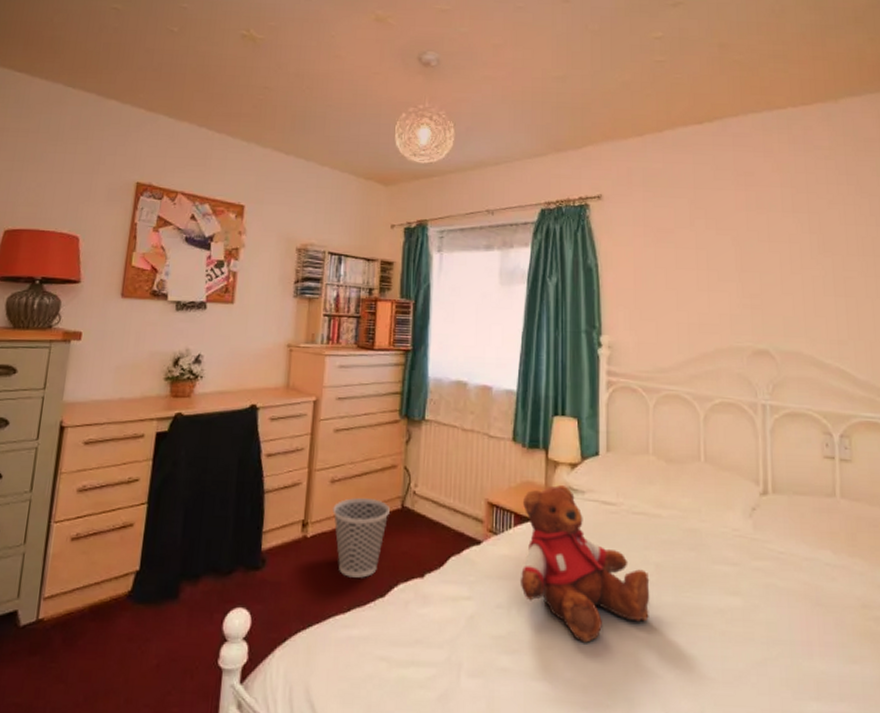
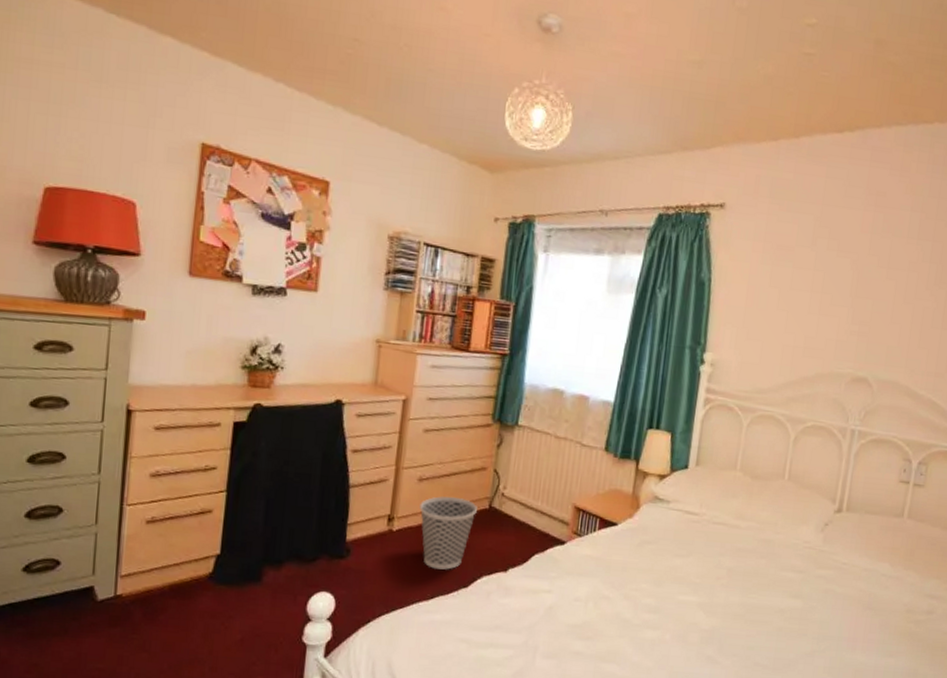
teddy bear: present [521,484,650,643] -> none [599,493,721,633]

